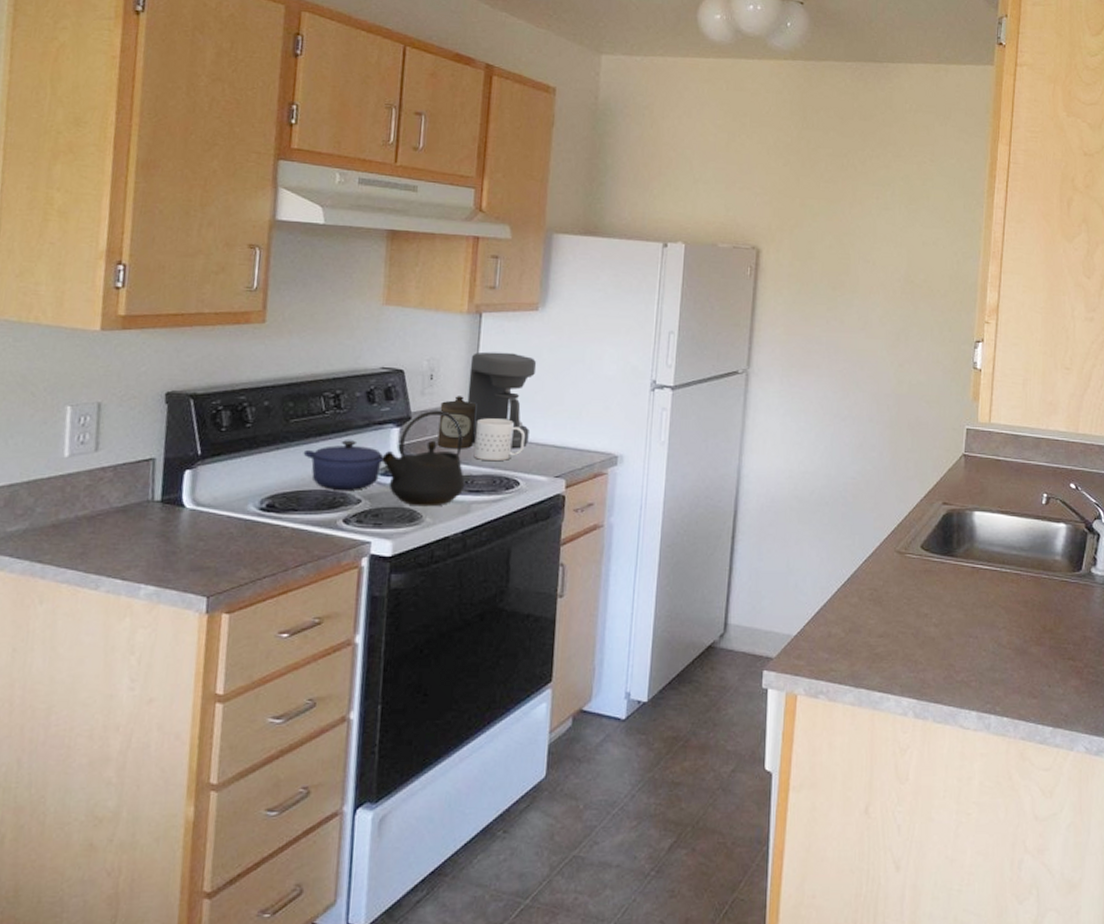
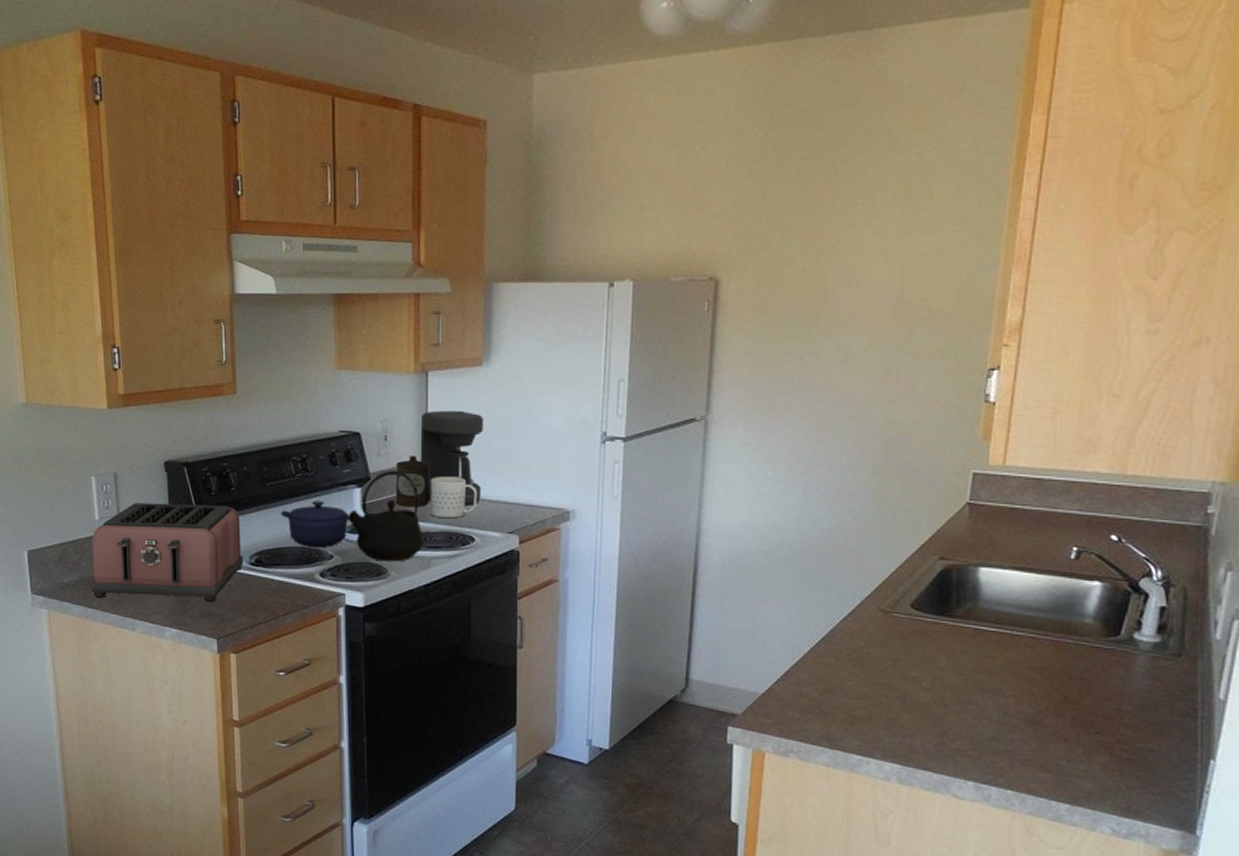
toaster: none [44,438,253,554] -> present [91,503,244,602]

